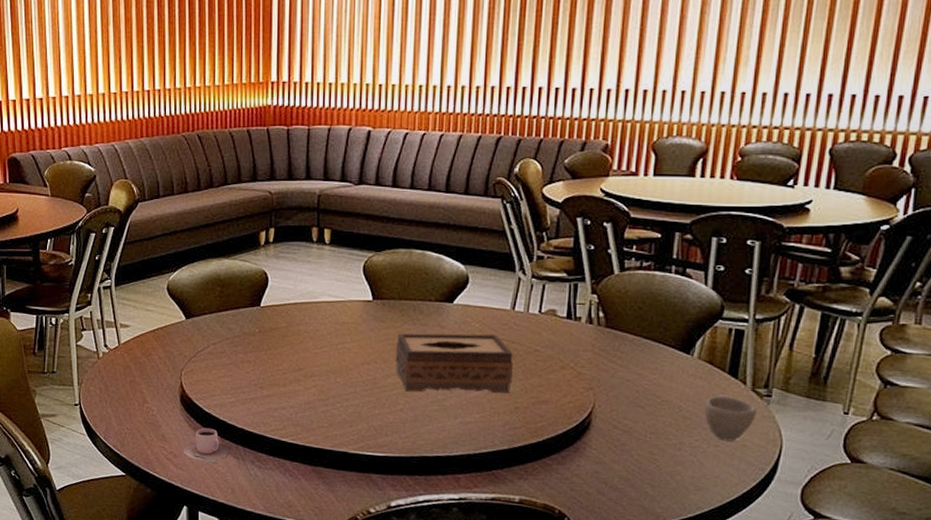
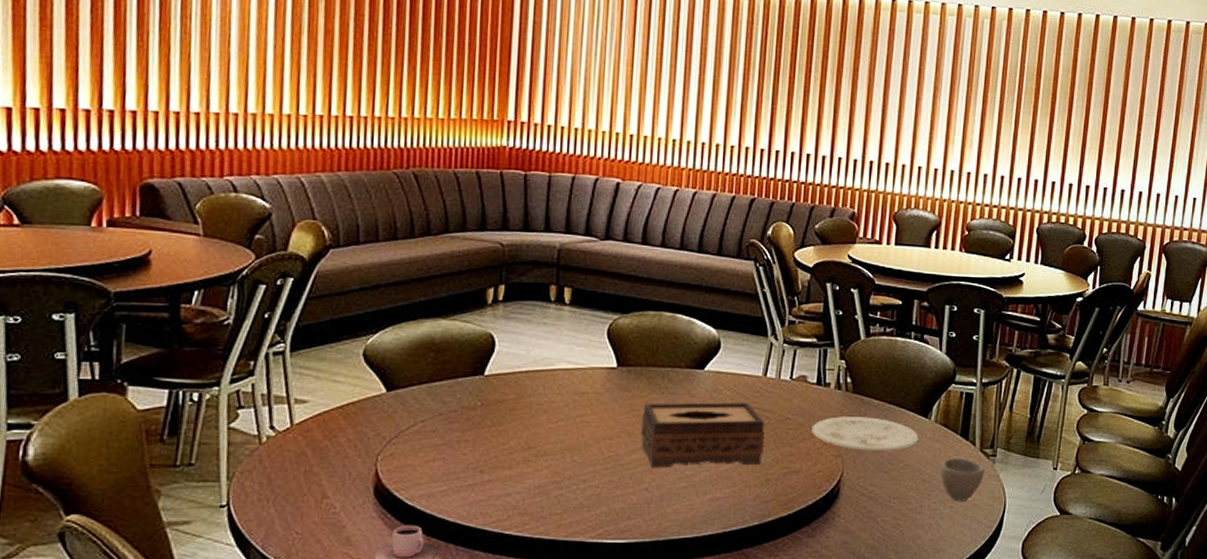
plate: none [561,350,679,386] -> present [812,416,919,451]

